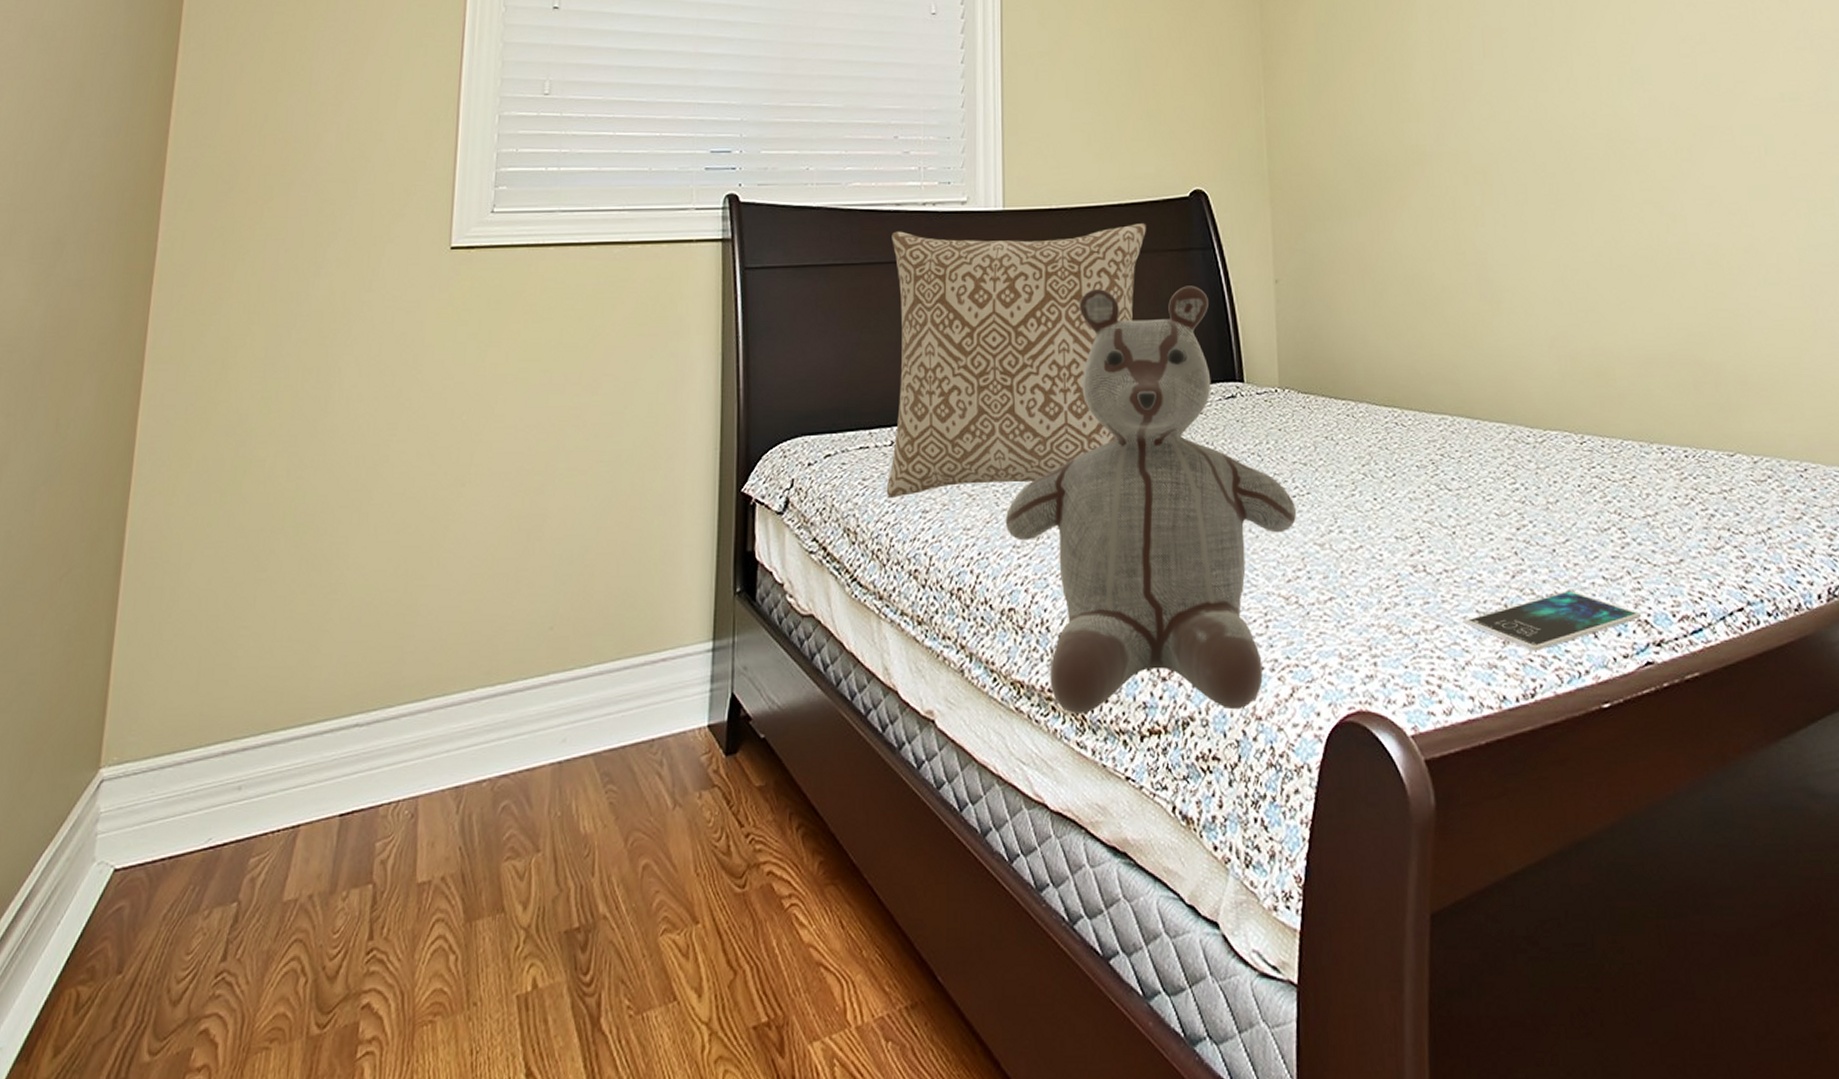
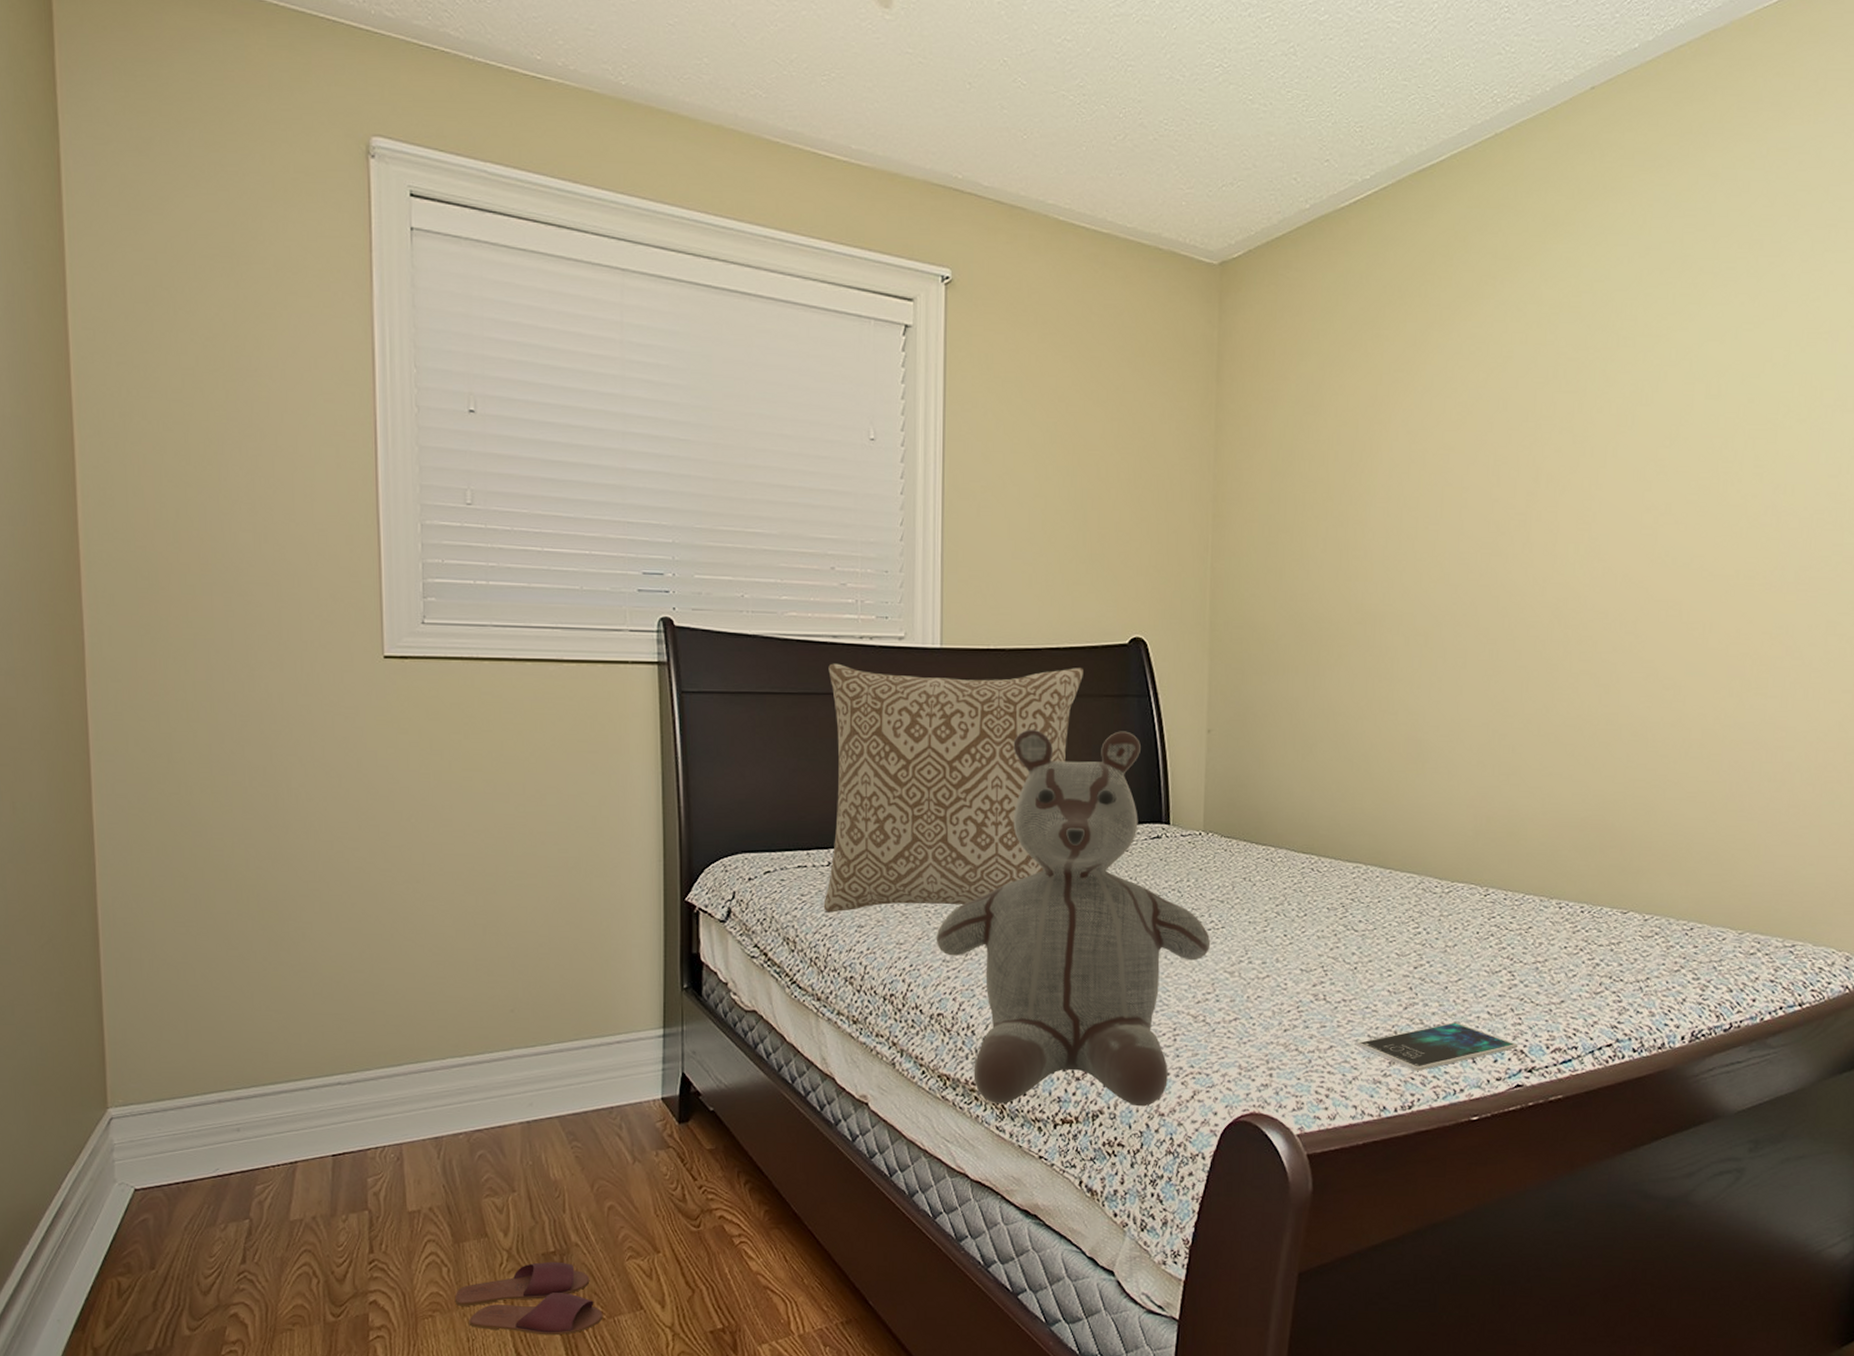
slippers: none [461,941,630,1042] -> present [456,1261,603,1336]

